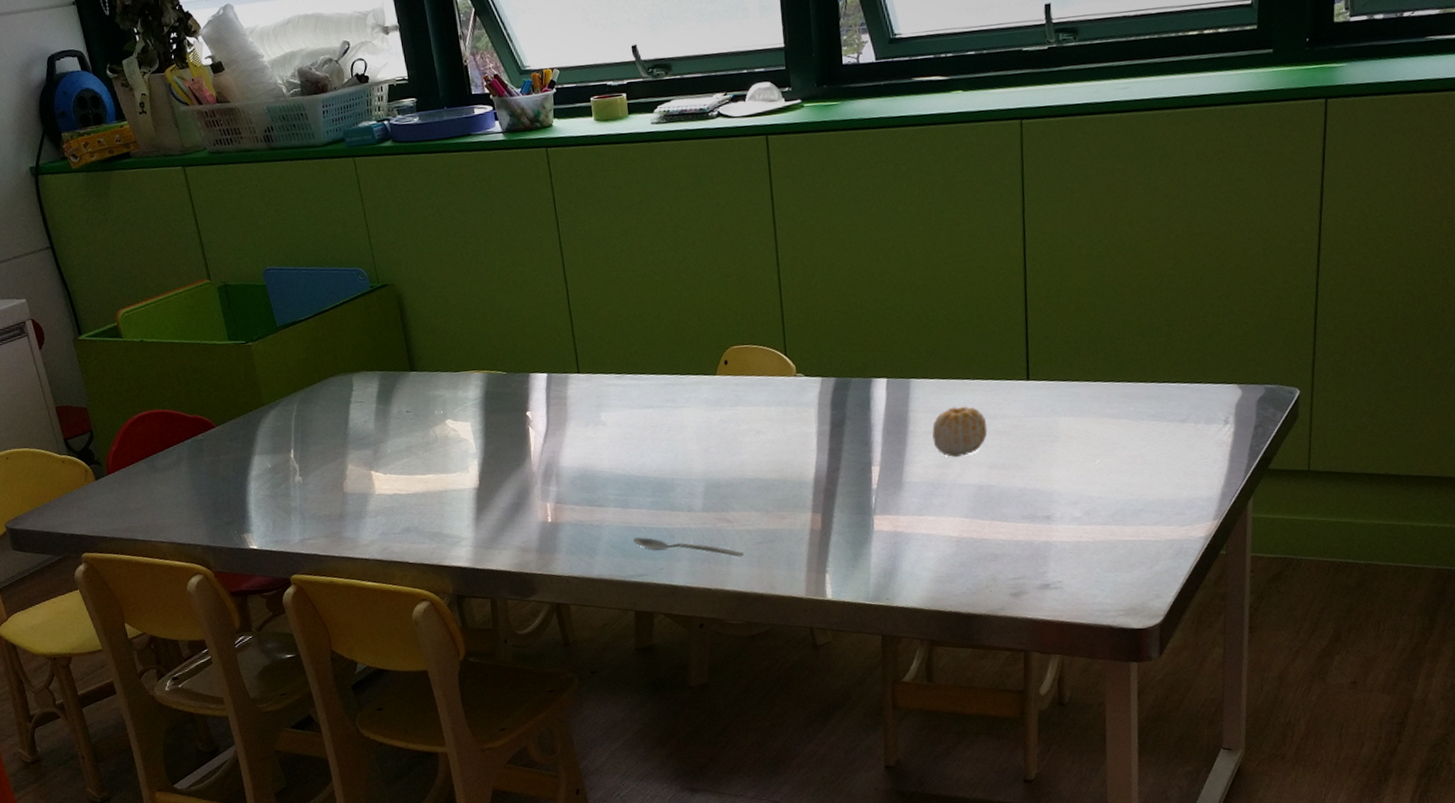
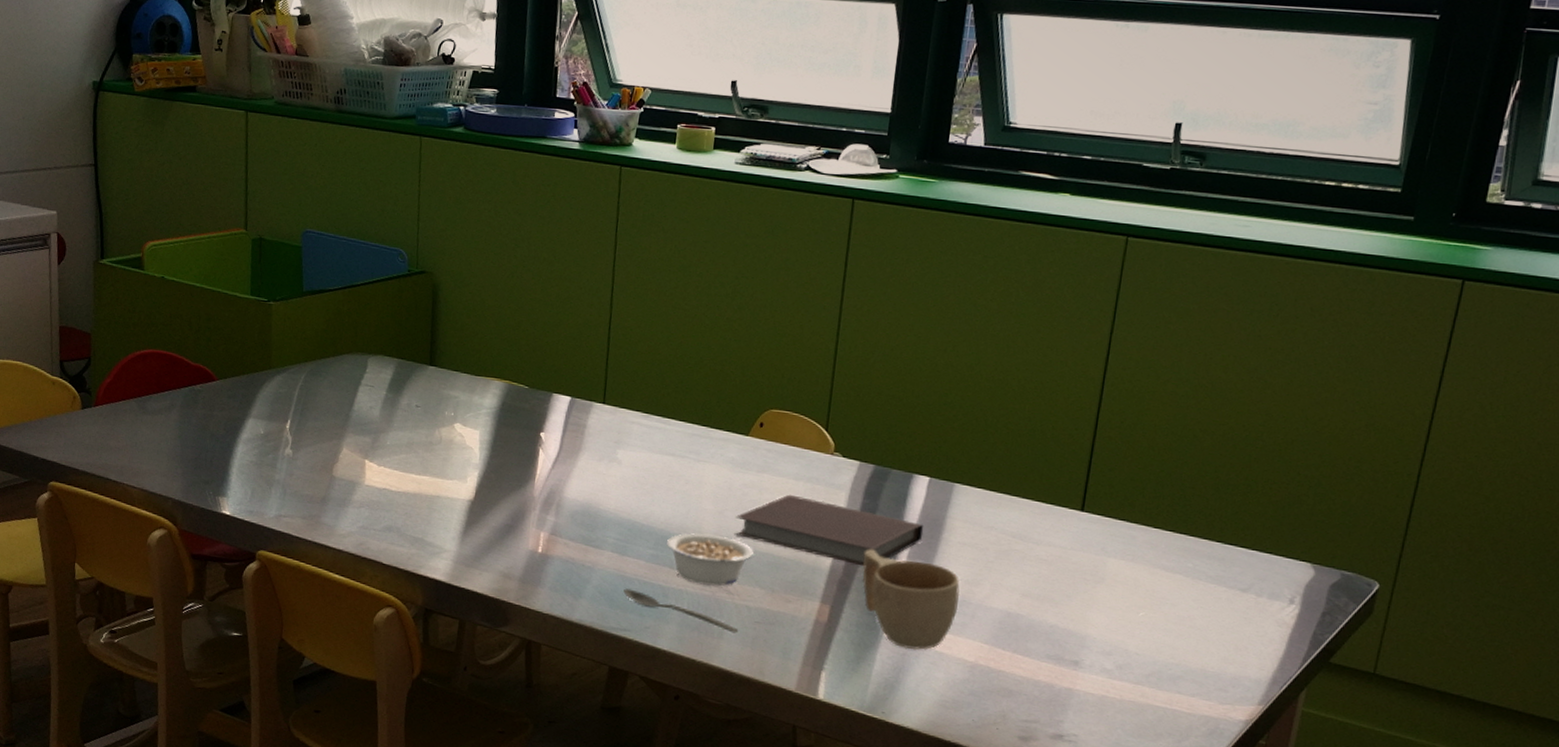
legume: none [663,472,743,520] -> present [667,533,753,587]
notebook: none [719,420,891,472] -> present [734,494,924,567]
cup: none [841,454,936,538] -> present [863,549,960,651]
fruit: present [932,406,988,458] -> none [966,522,1029,578]

